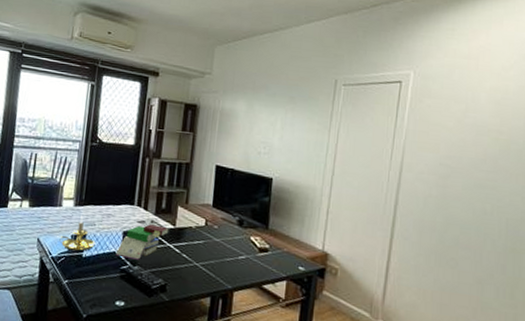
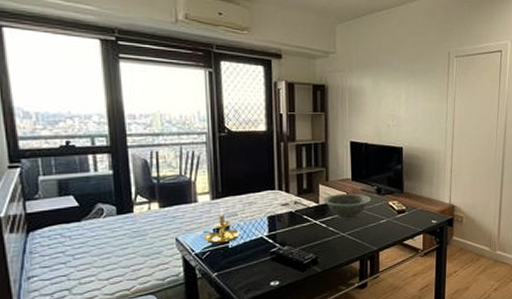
book: present [115,224,169,260] -> none [263,205,313,241]
decorative bowl: none [180,218,232,250] -> present [324,193,372,220]

